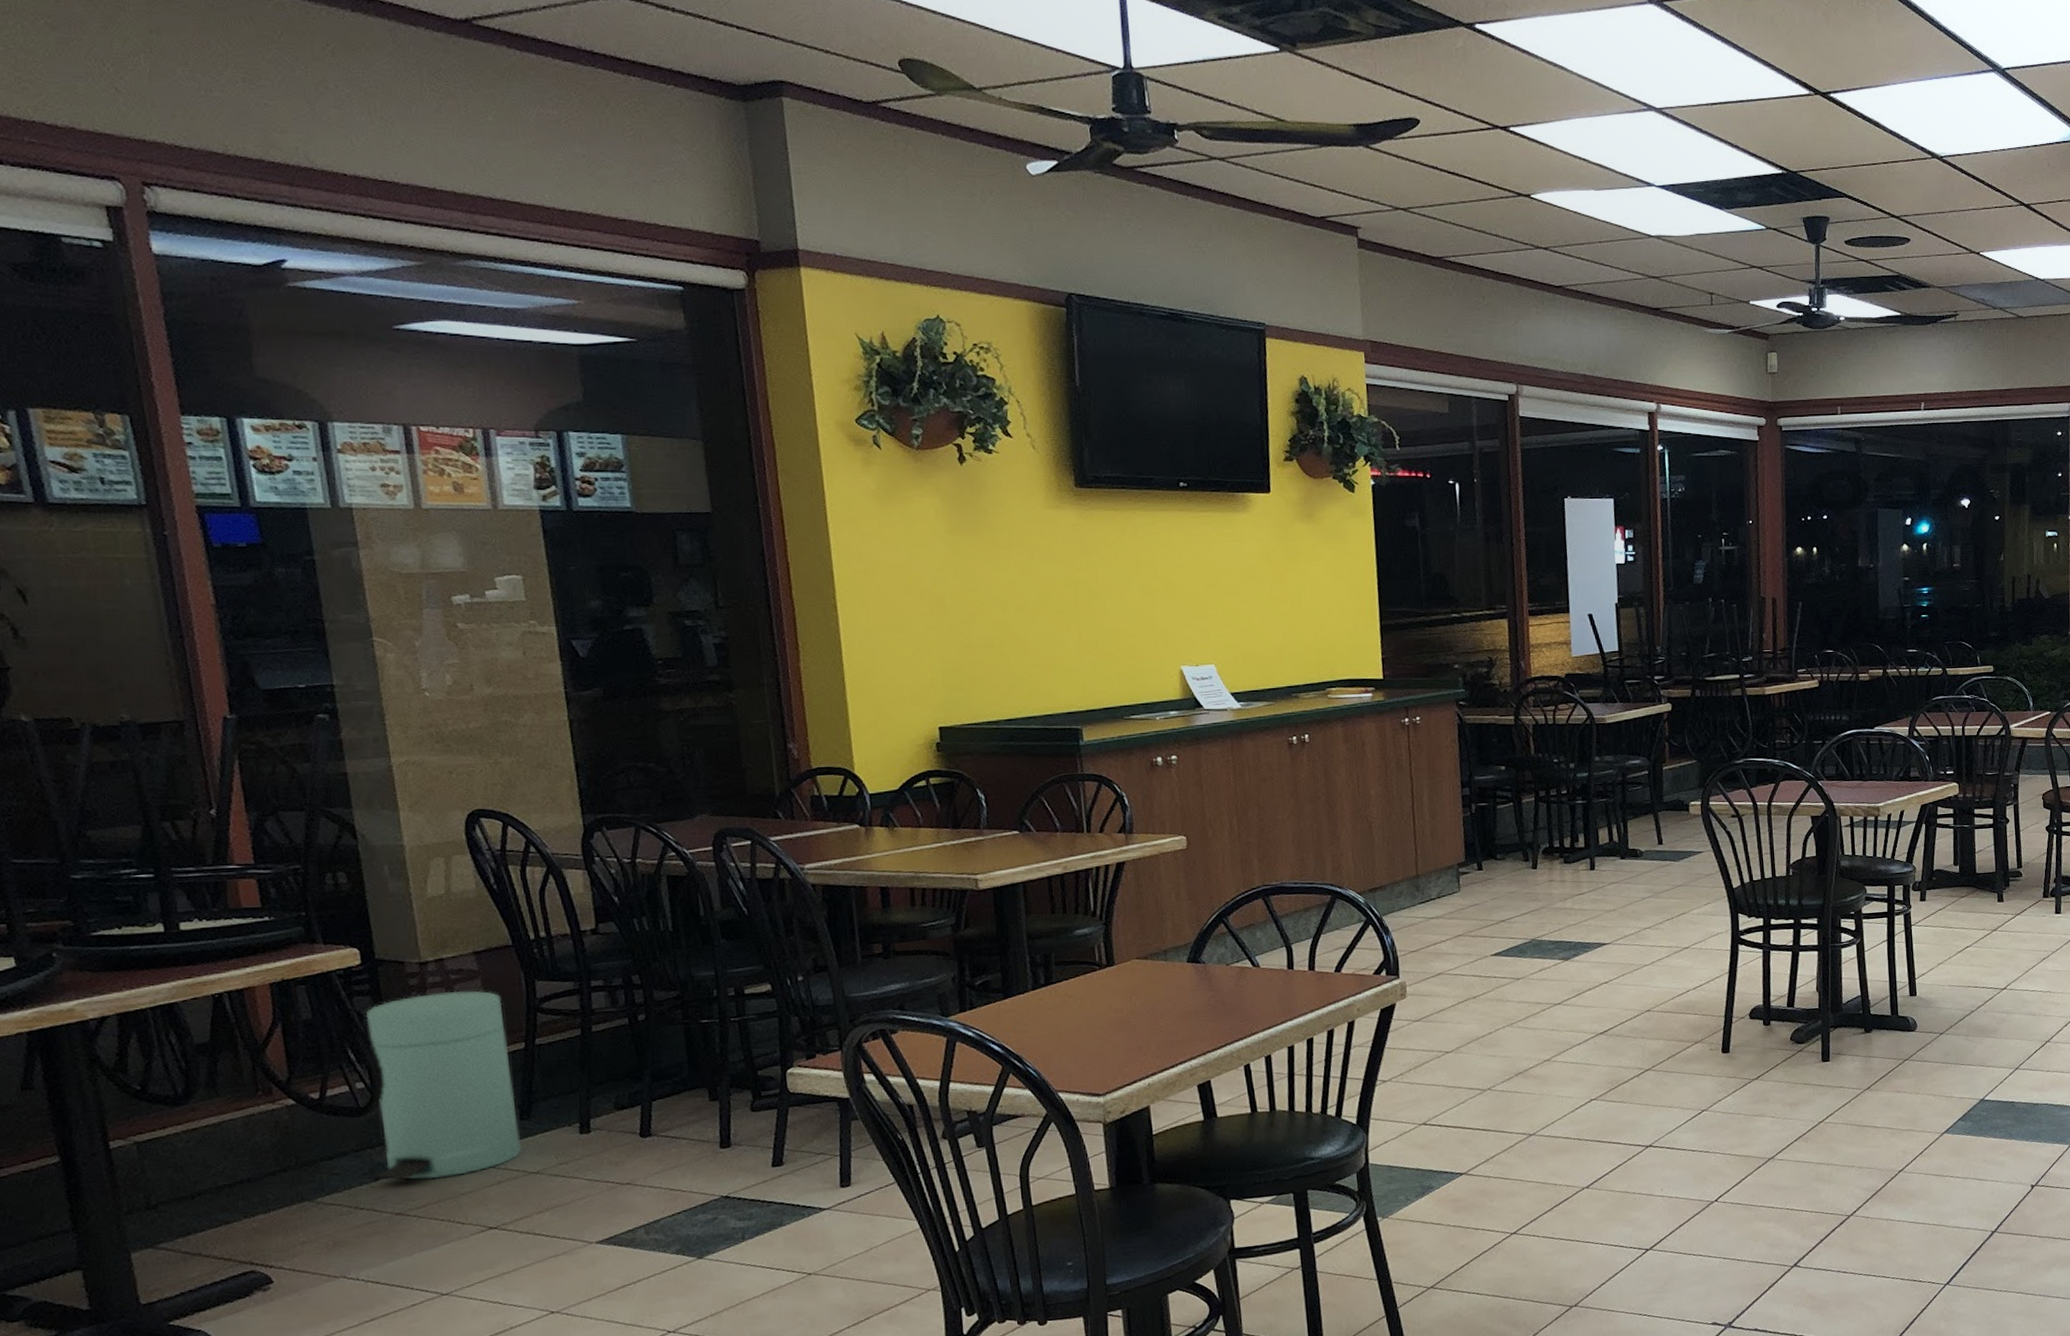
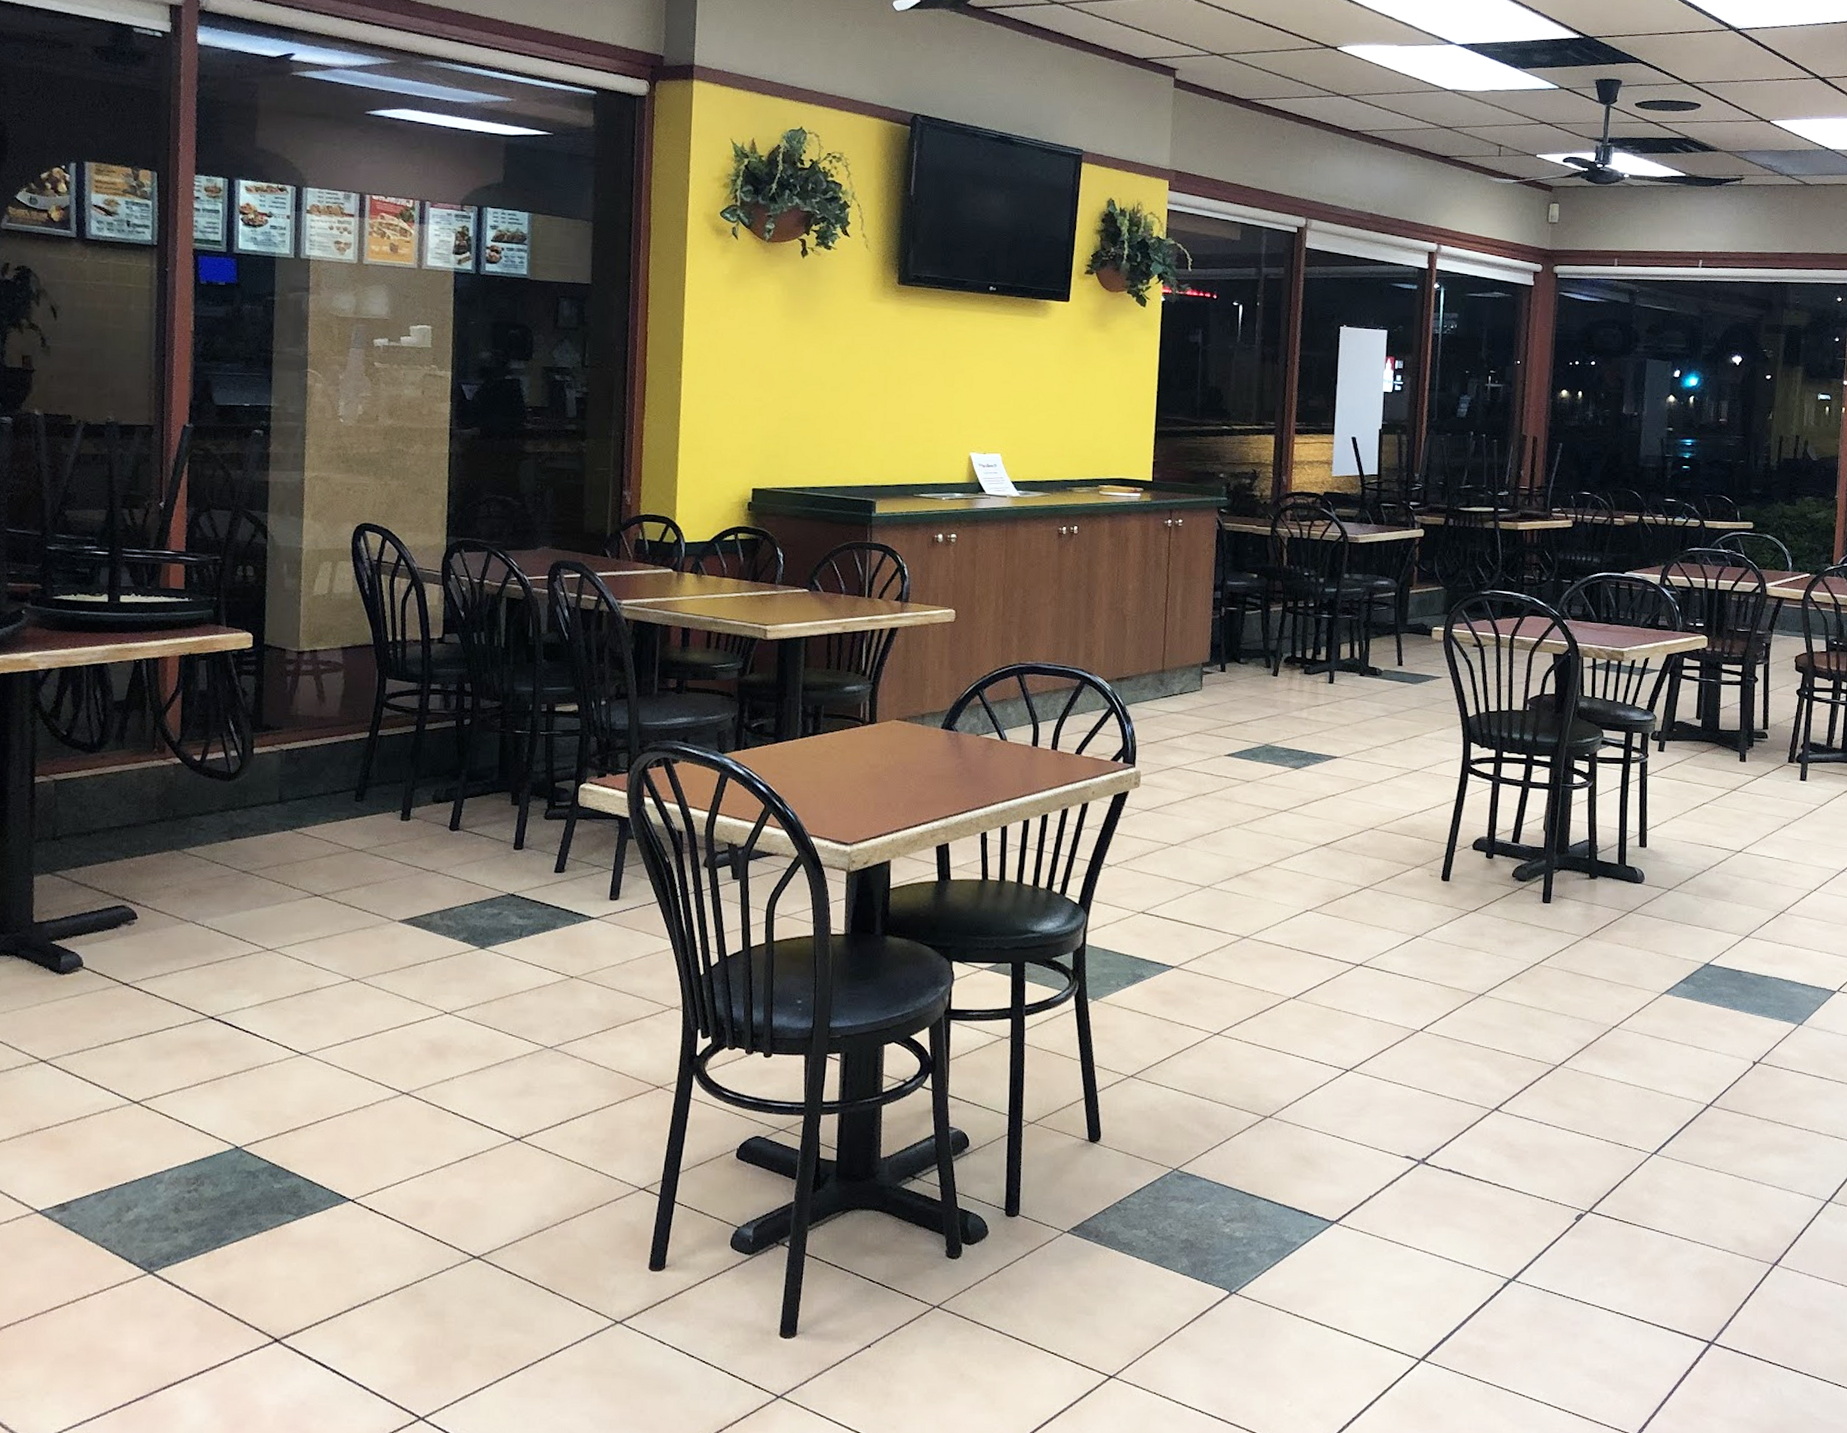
trash can: present [365,990,523,1180] -> none [233,679,357,845]

